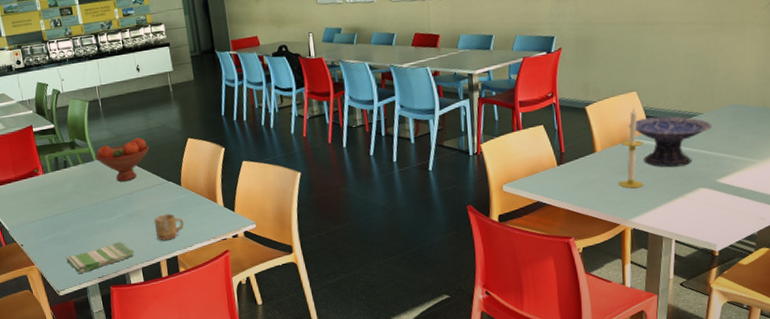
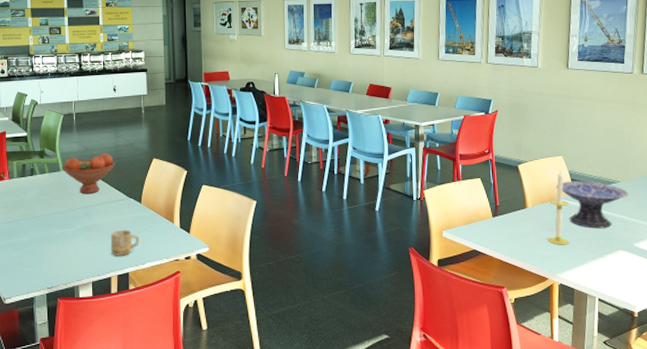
dish towel: present [65,242,135,274] -> none [17,253,87,283]

